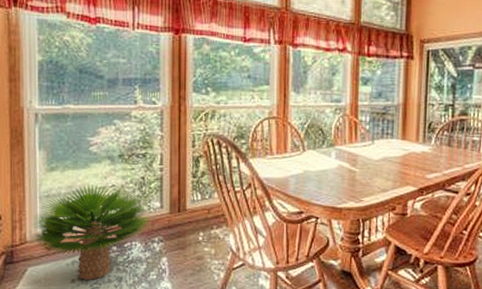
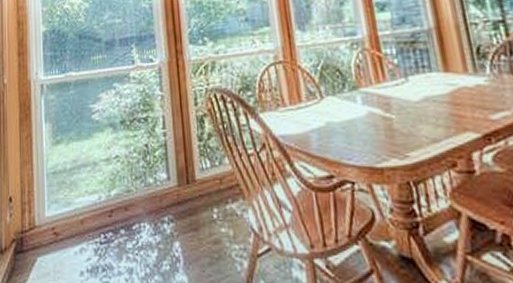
potted plant: present [29,183,152,280] -> none [38,154,159,272]

